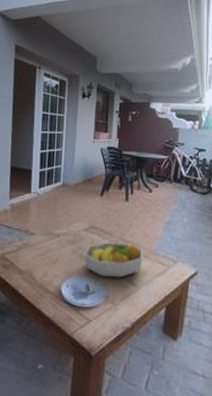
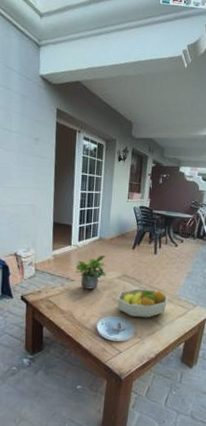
potted plant: none [36,203,72,244] -> present [75,255,107,290]

